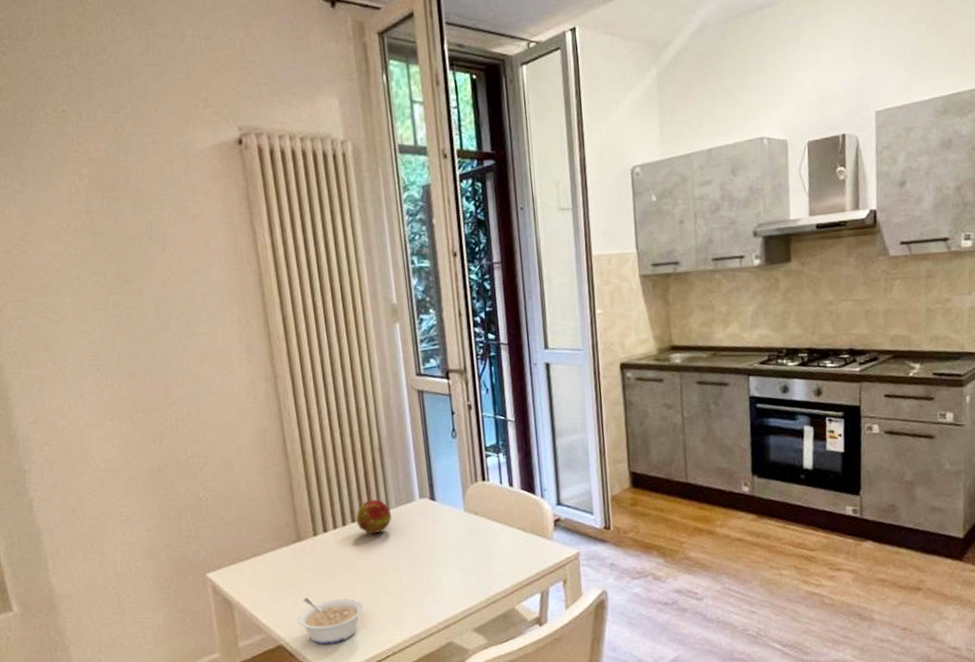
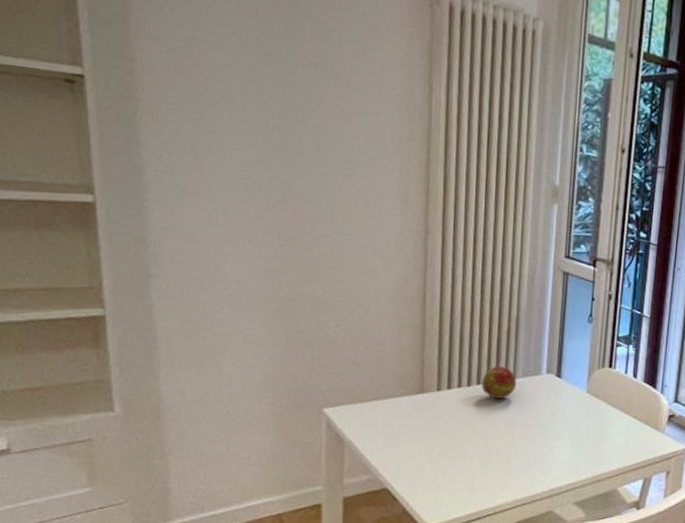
legume: present [297,597,364,645] -> none [407,447,474,495]

